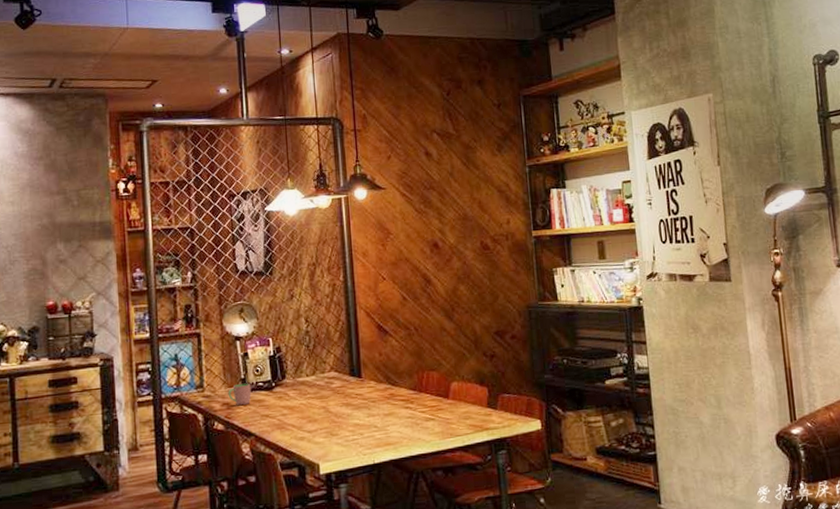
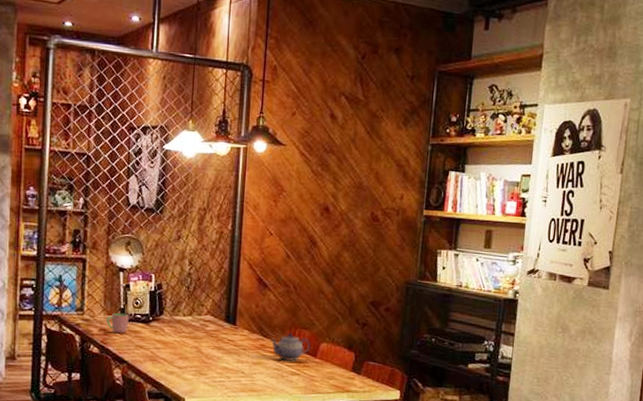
teapot: none [398,376,442,408] -> present [269,332,311,362]

